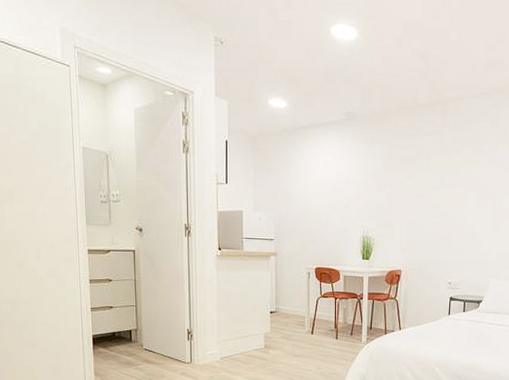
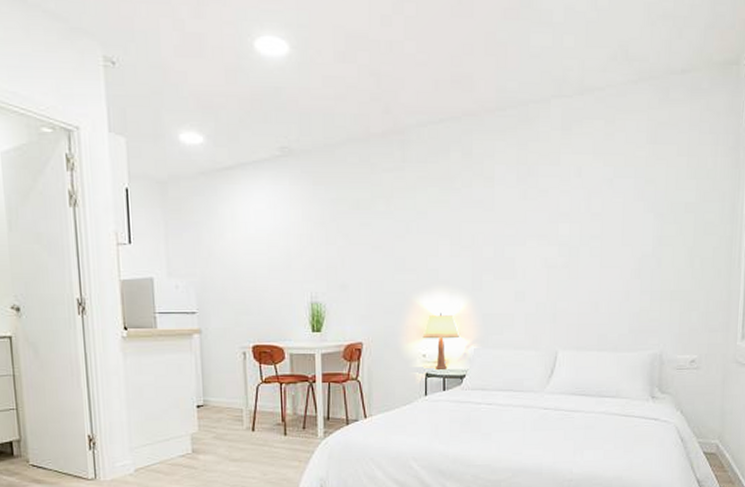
table lamp: none [449,250,479,295] -> present [422,312,459,369]

